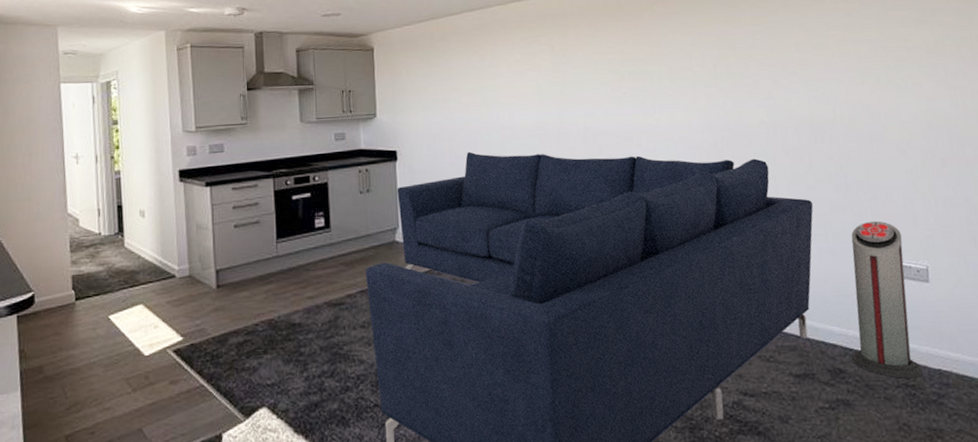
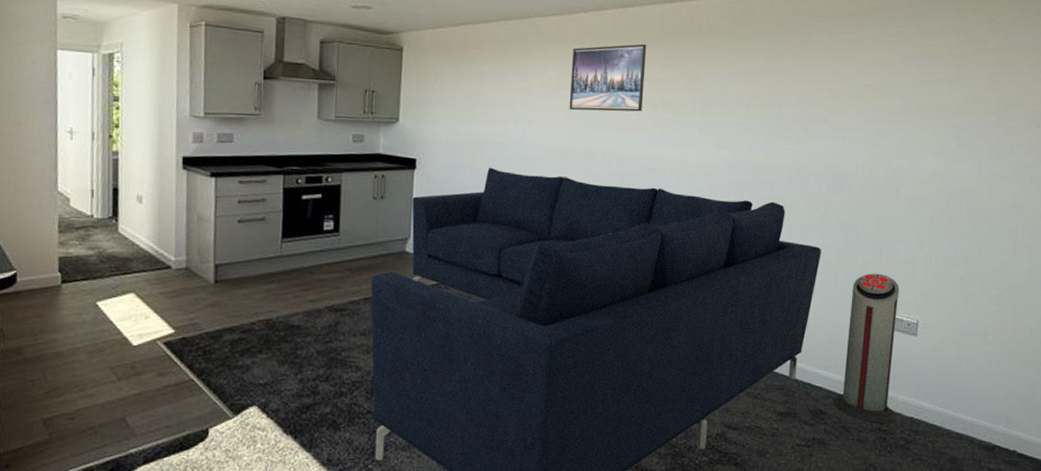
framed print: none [534,19,610,90] -> present [569,43,647,112]

